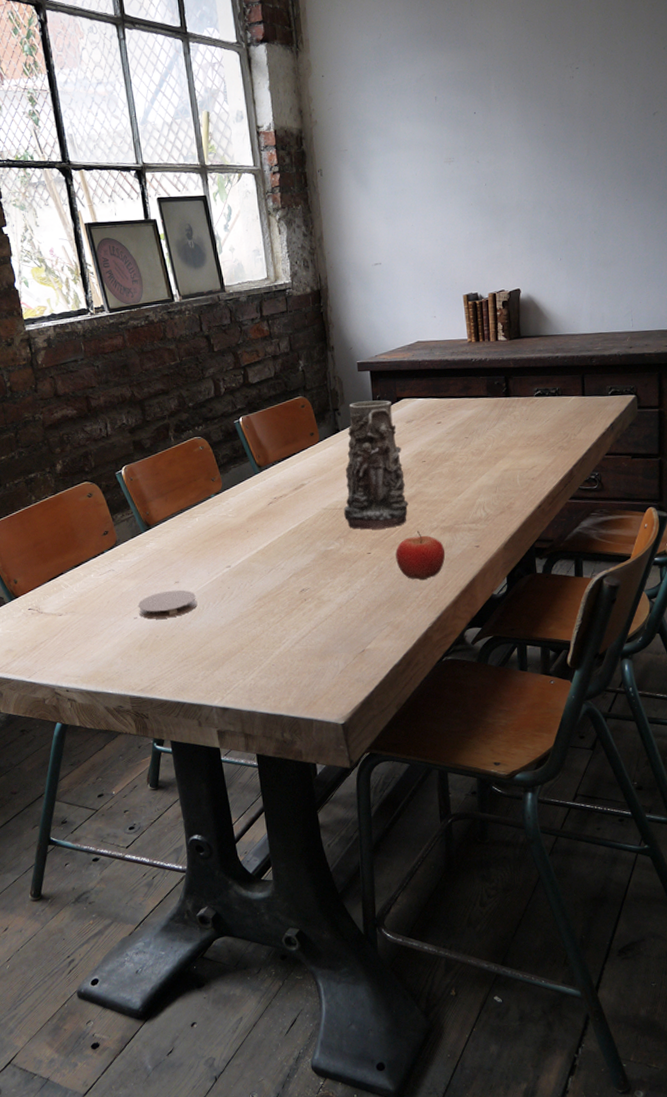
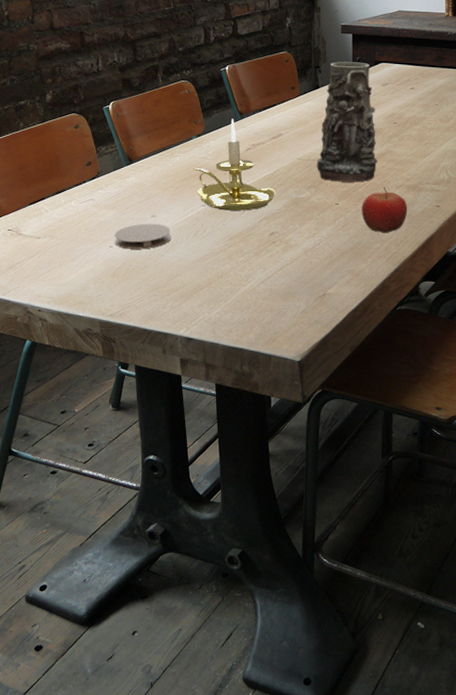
candle holder: none [214,473,304,570] -> present [193,119,276,211]

